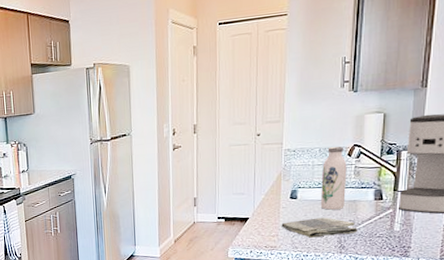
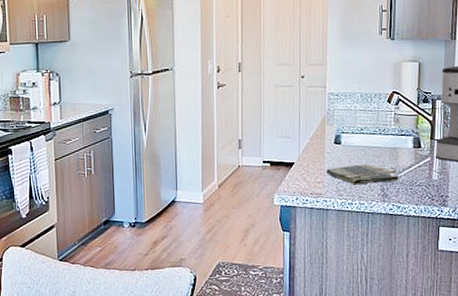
water bottle: present [320,146,347,210] -> none [363,92,388,157]

